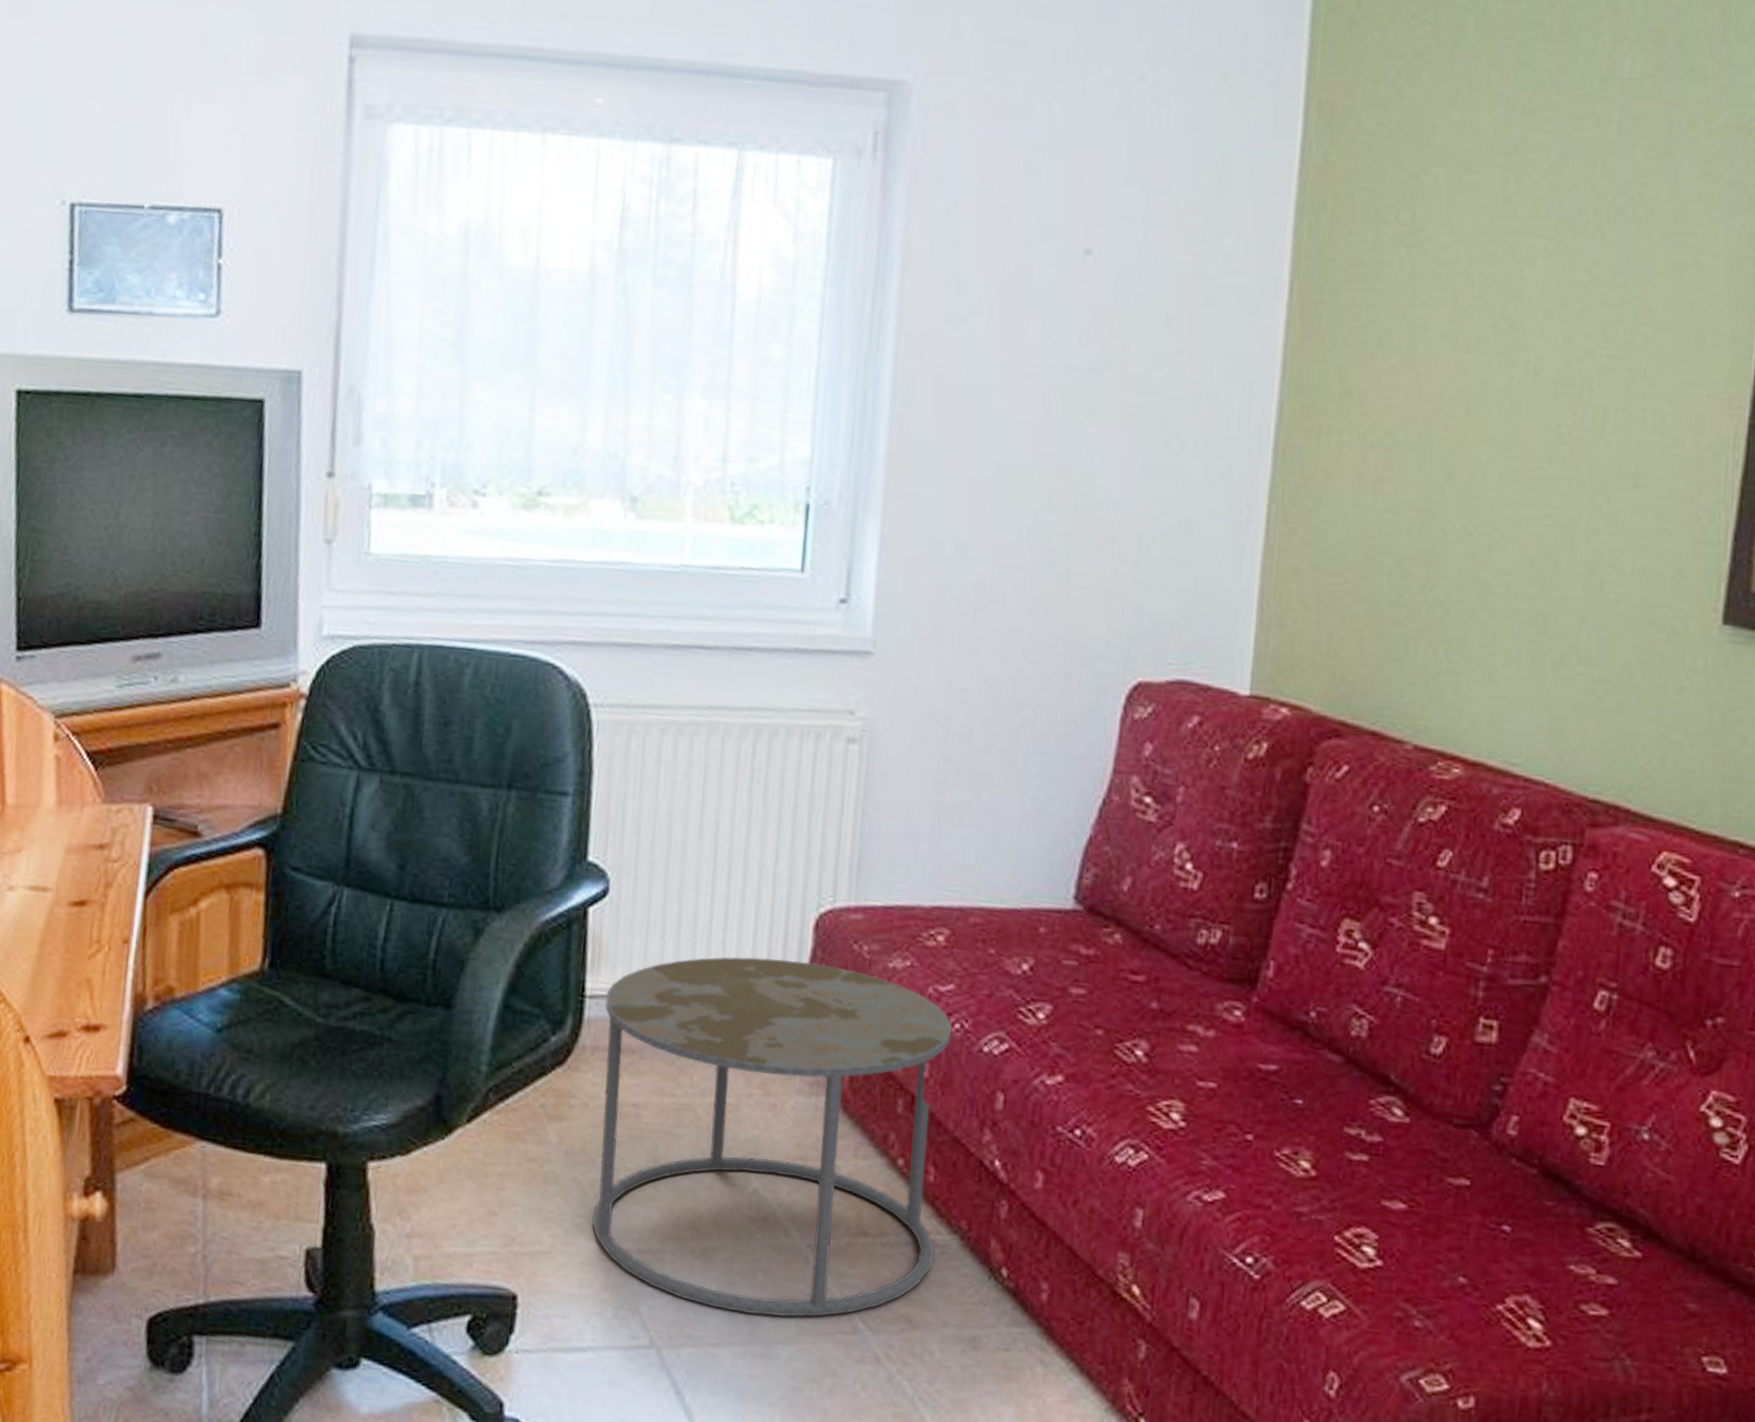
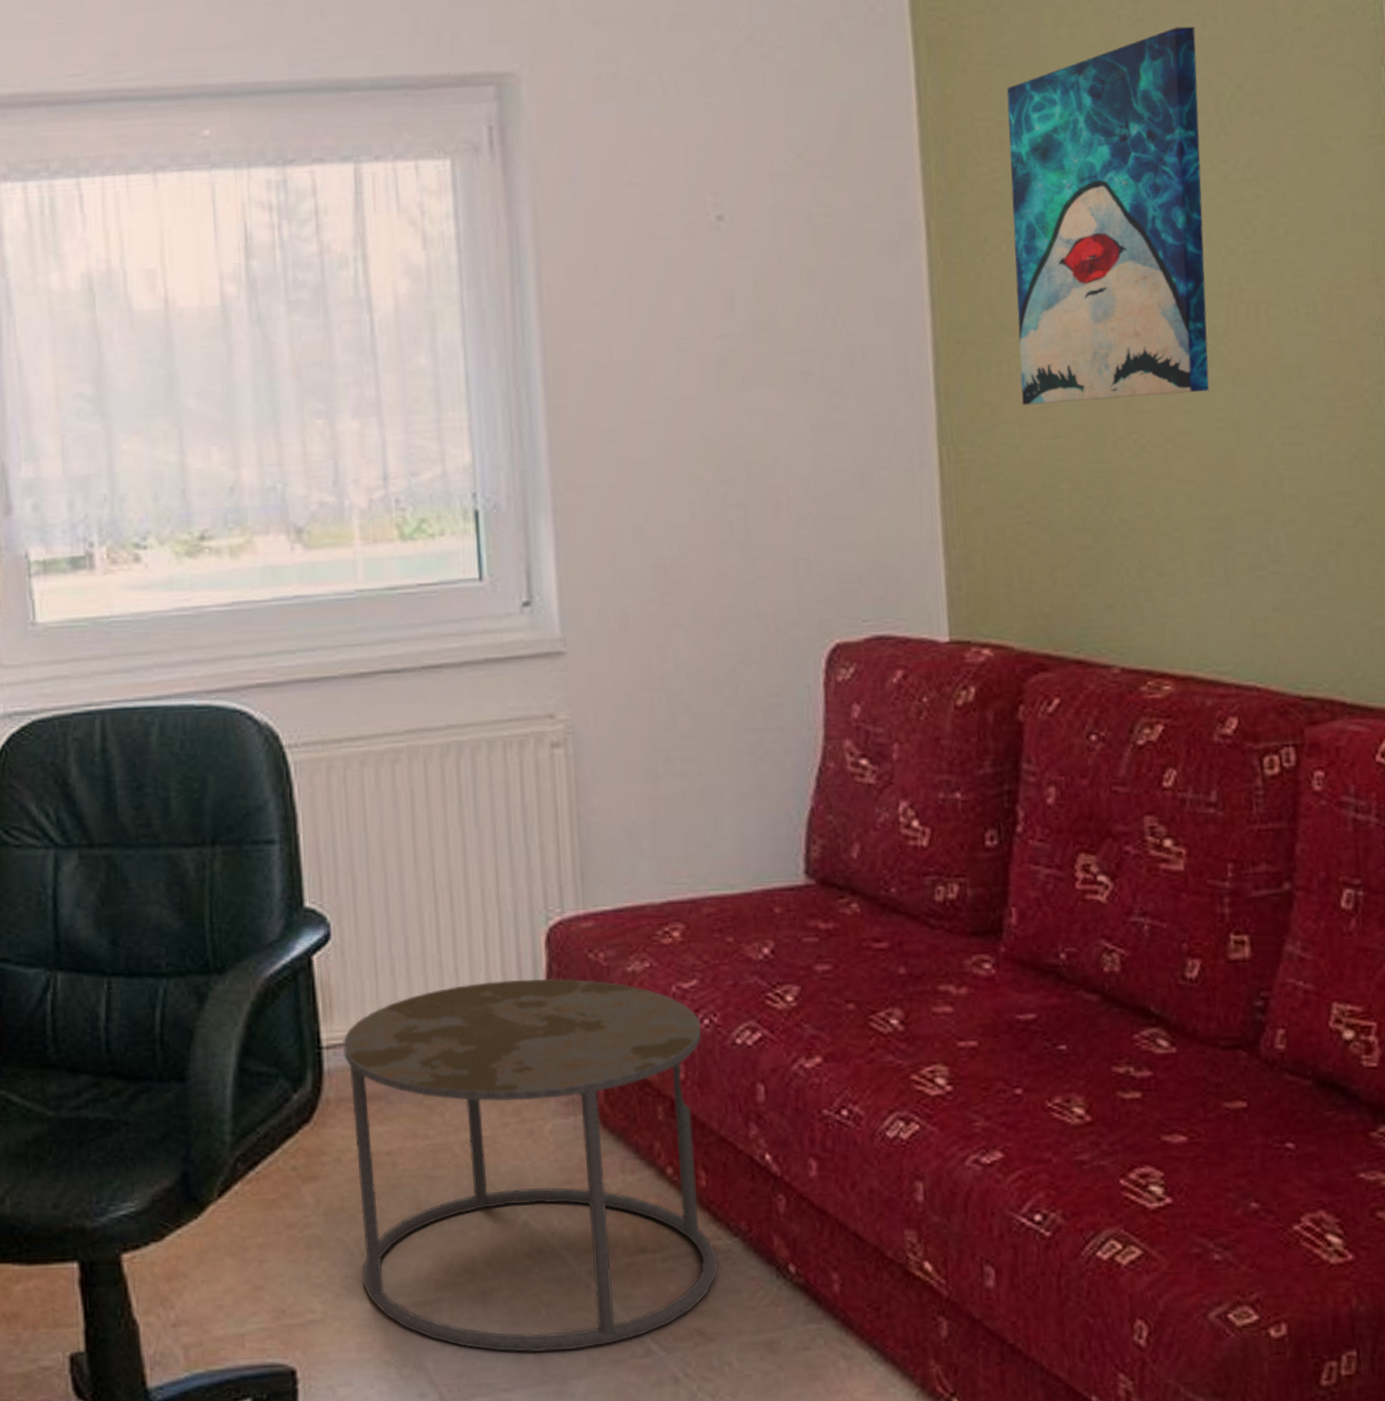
wall art: none [1357,123,1588,487] -> present [1006,26,1209,406]

